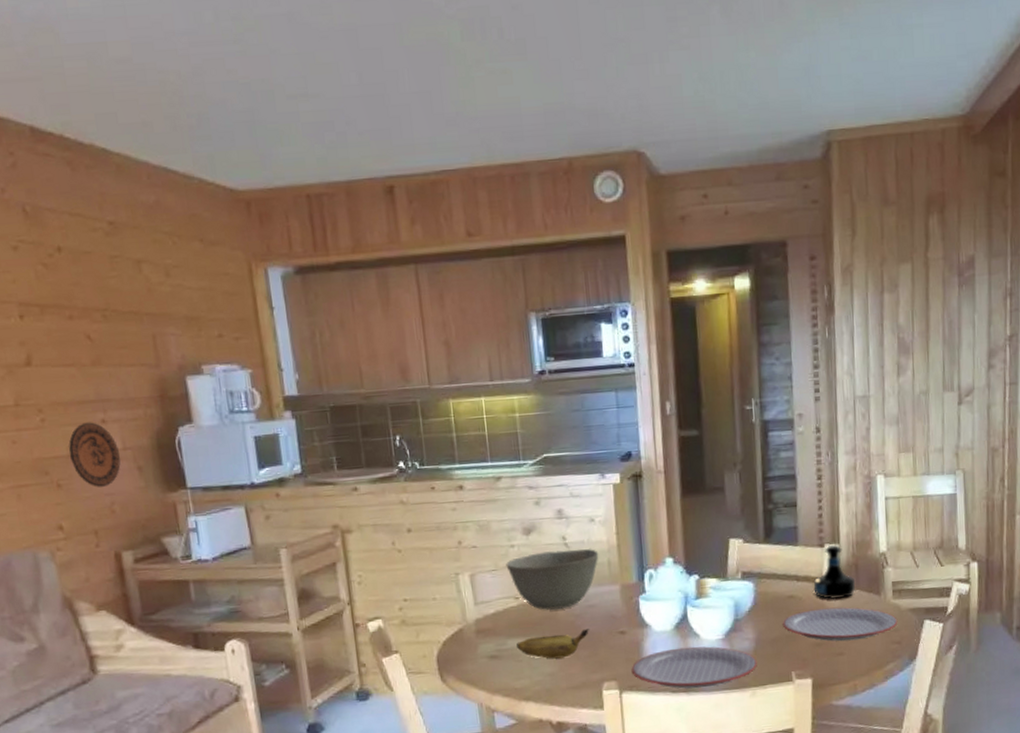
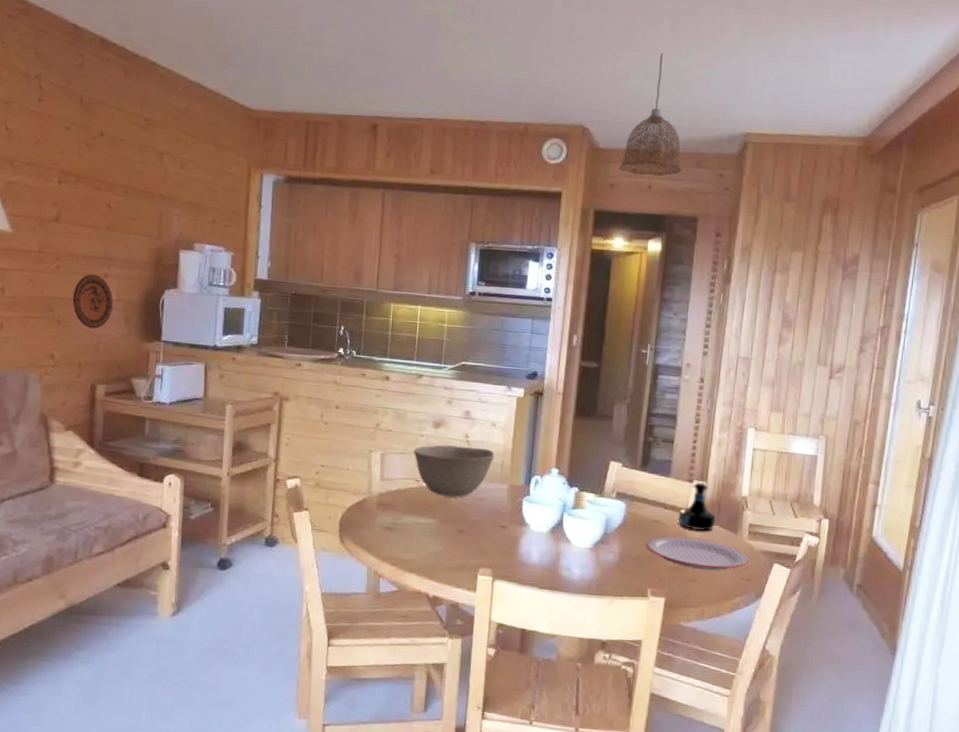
banana: present [516,629,590,659] -> none [410,517,476,540]
plate: present [631,646,757,689] -> none [506,549,618,590]
pendant lamp: none [687,45,761,201] -> present [619,52,682,177]

